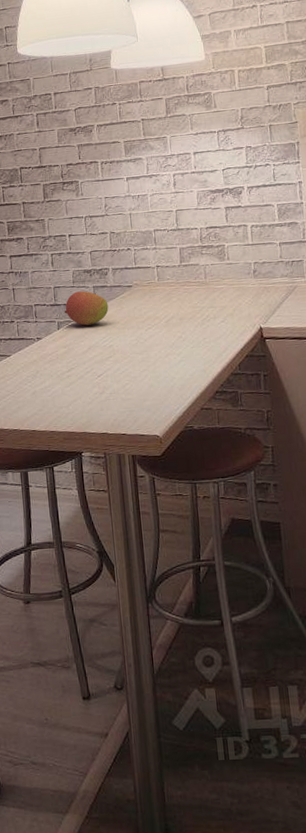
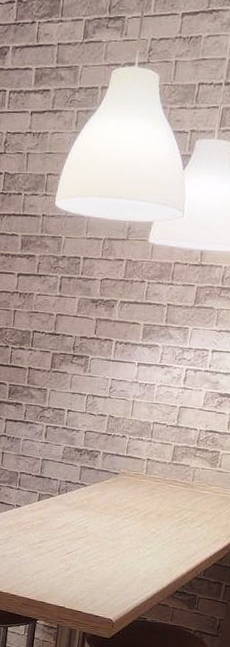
fruit: present [64,291,109,326] -> none [47,468,92,504]

